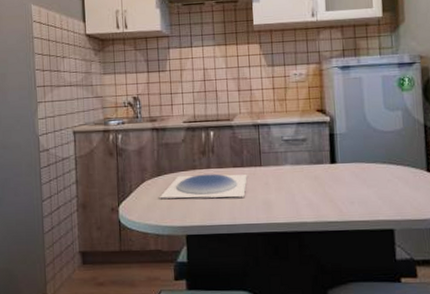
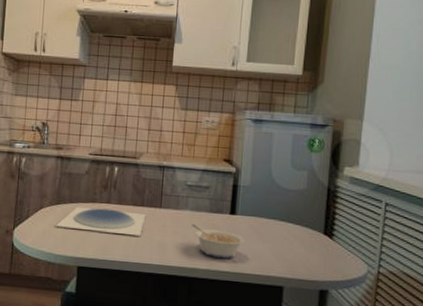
legume: none [293,177,349,209] -> present [191,223,245,259]

